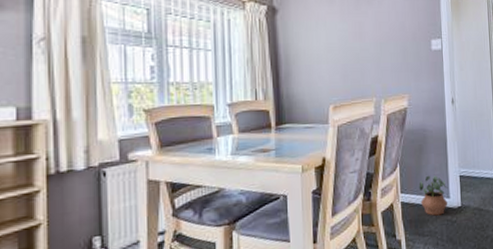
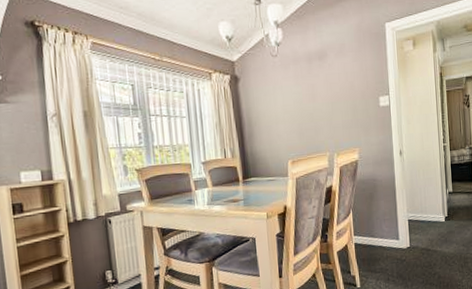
potted plant: present [418,175,449,216] -> none [370,219,398,255]

